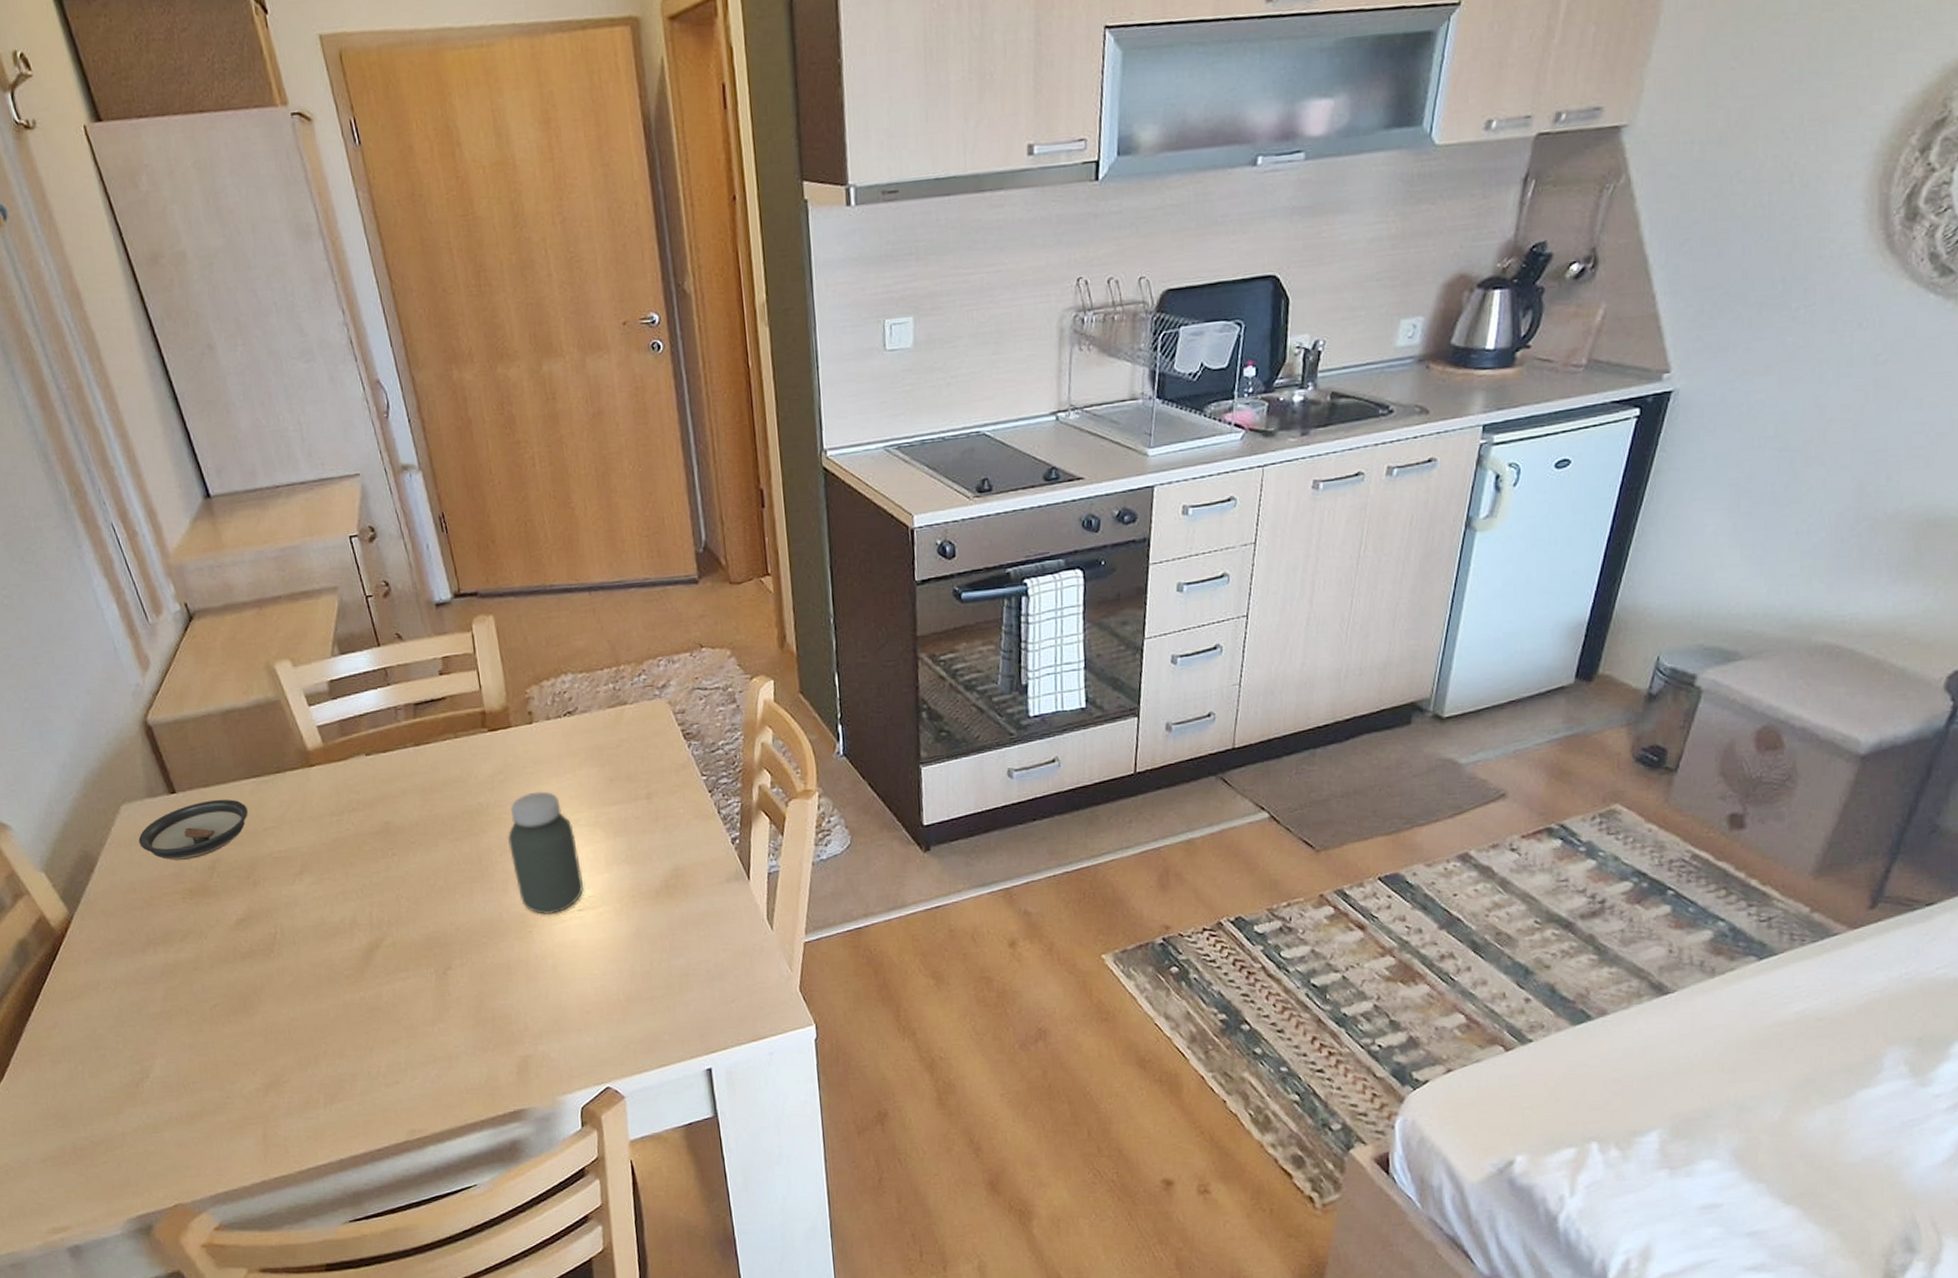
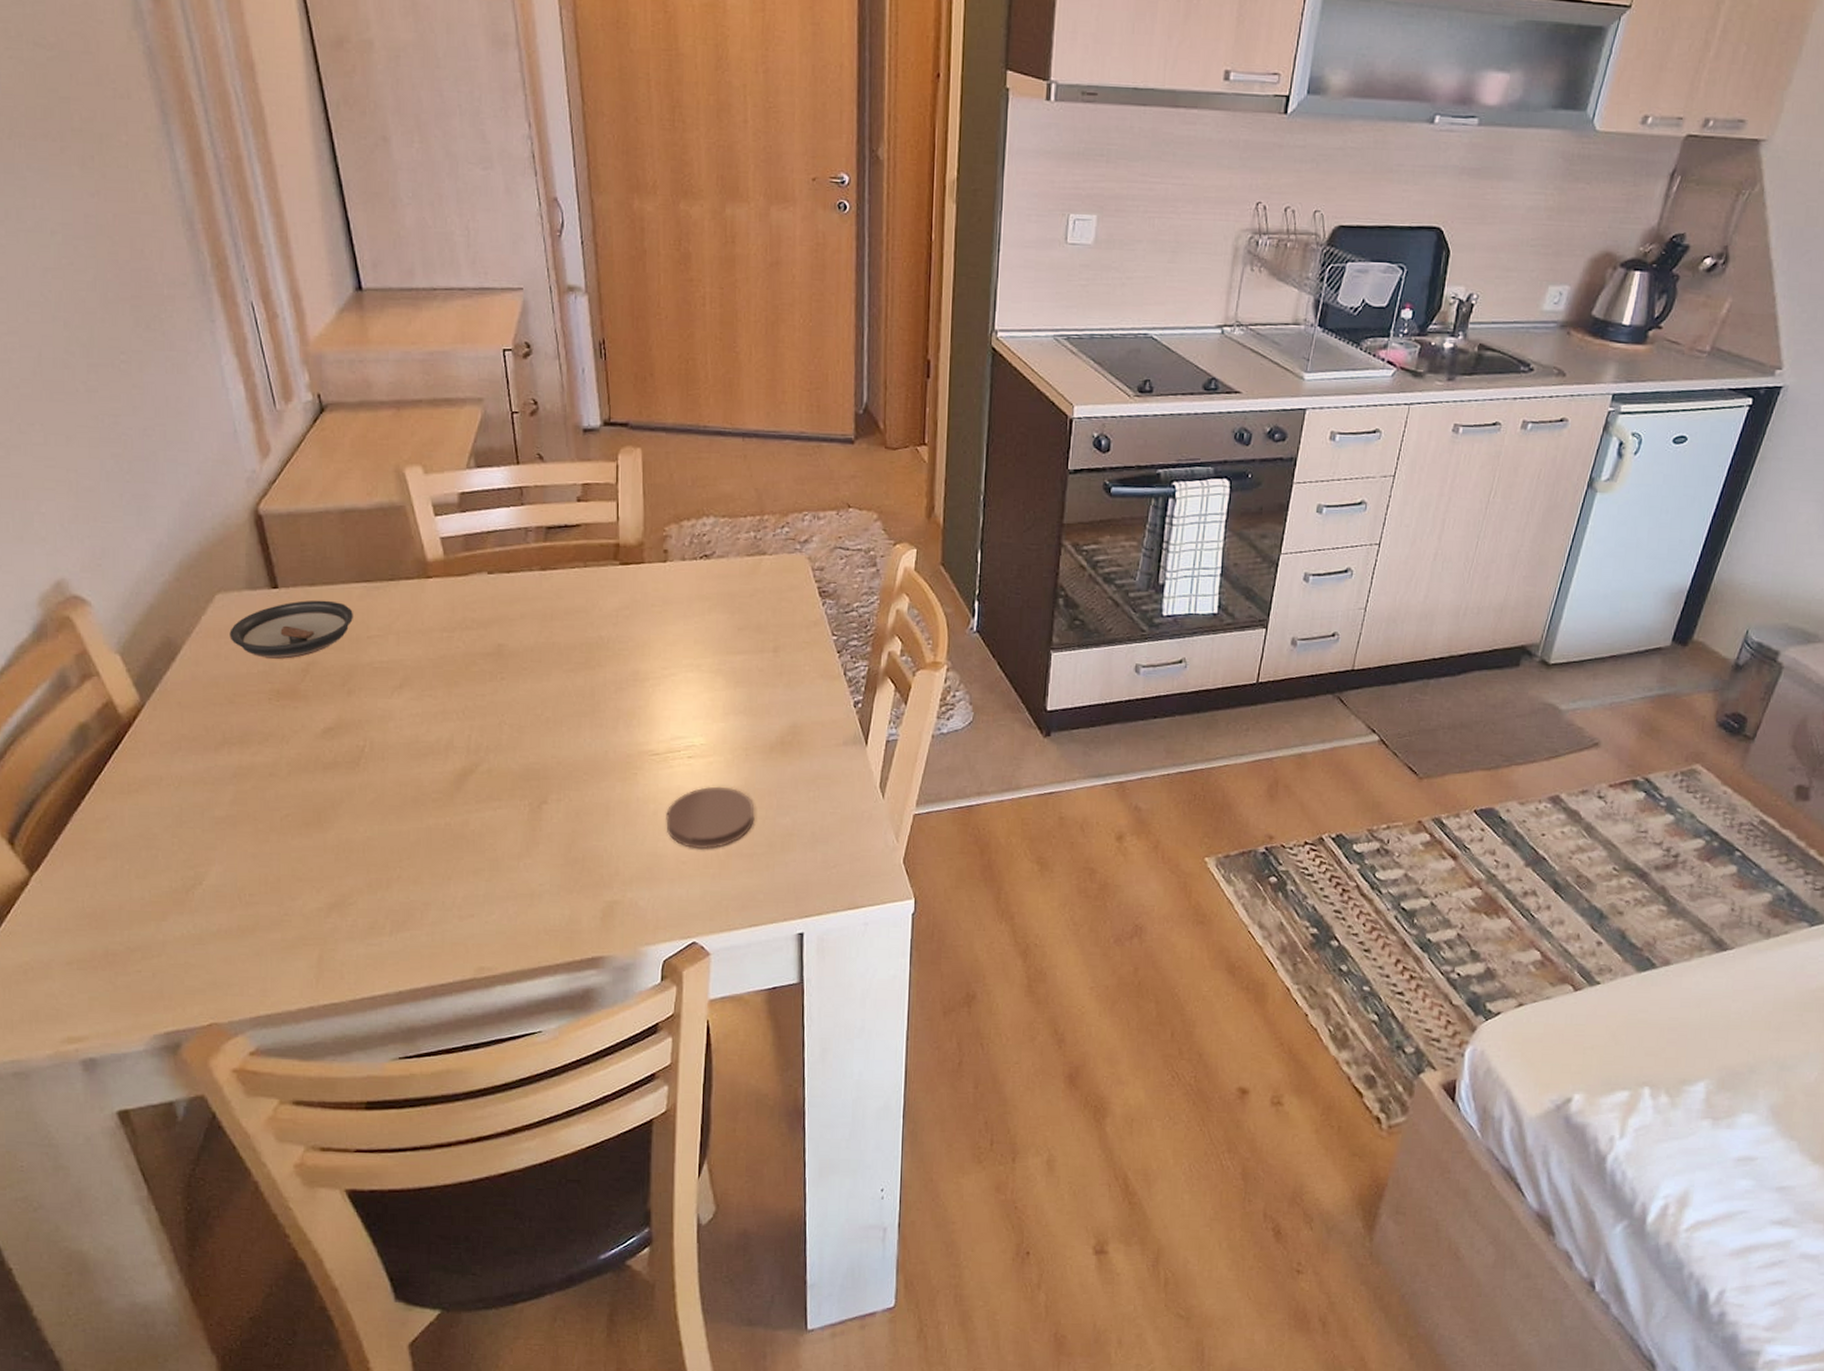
jar: present [507,791,583,915] -> none [624,631,697,759]
coaster: none [565,935,650,998] -> present [666,786,755,849]

